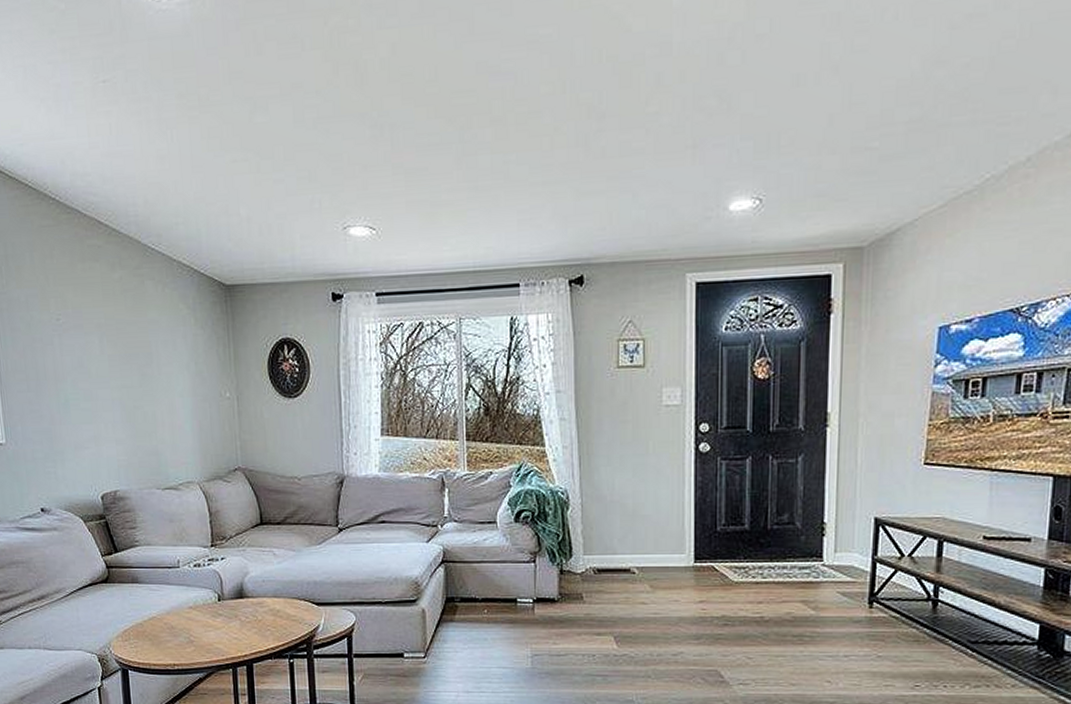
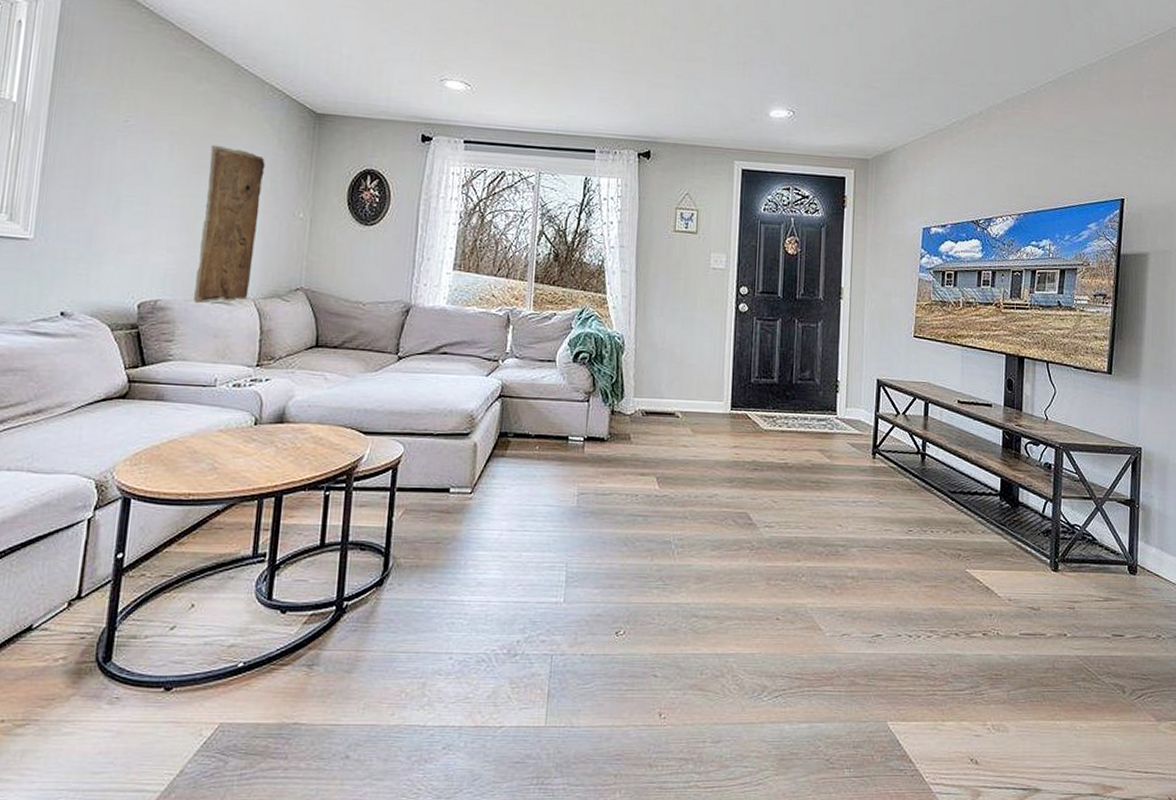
stone relief: none [135,332,193,491] -> present [194,145,265,304]

